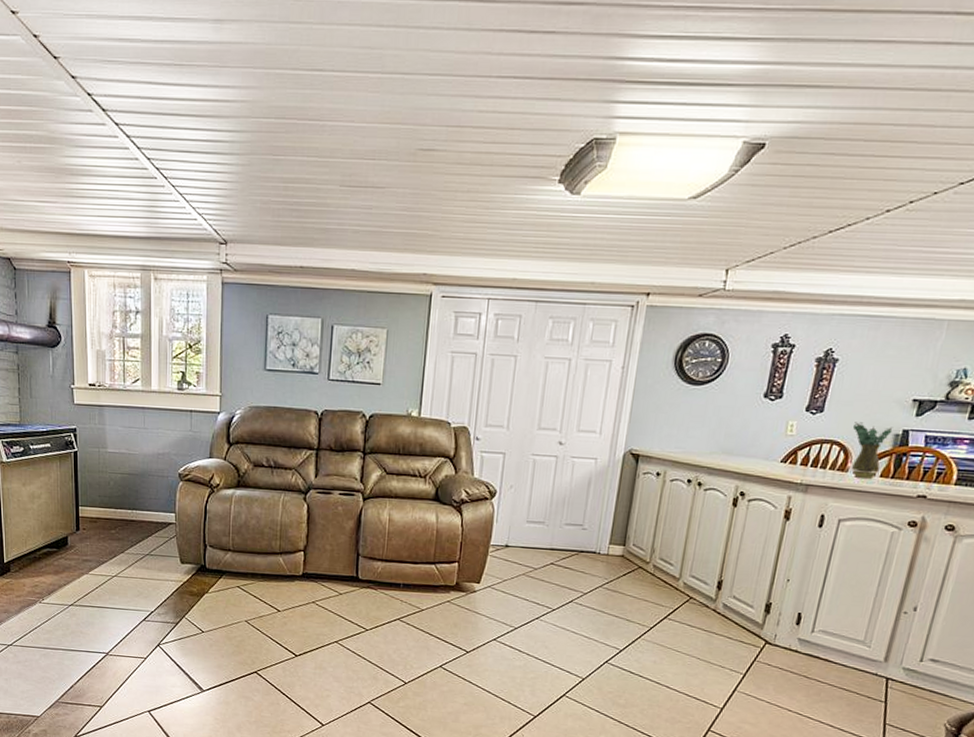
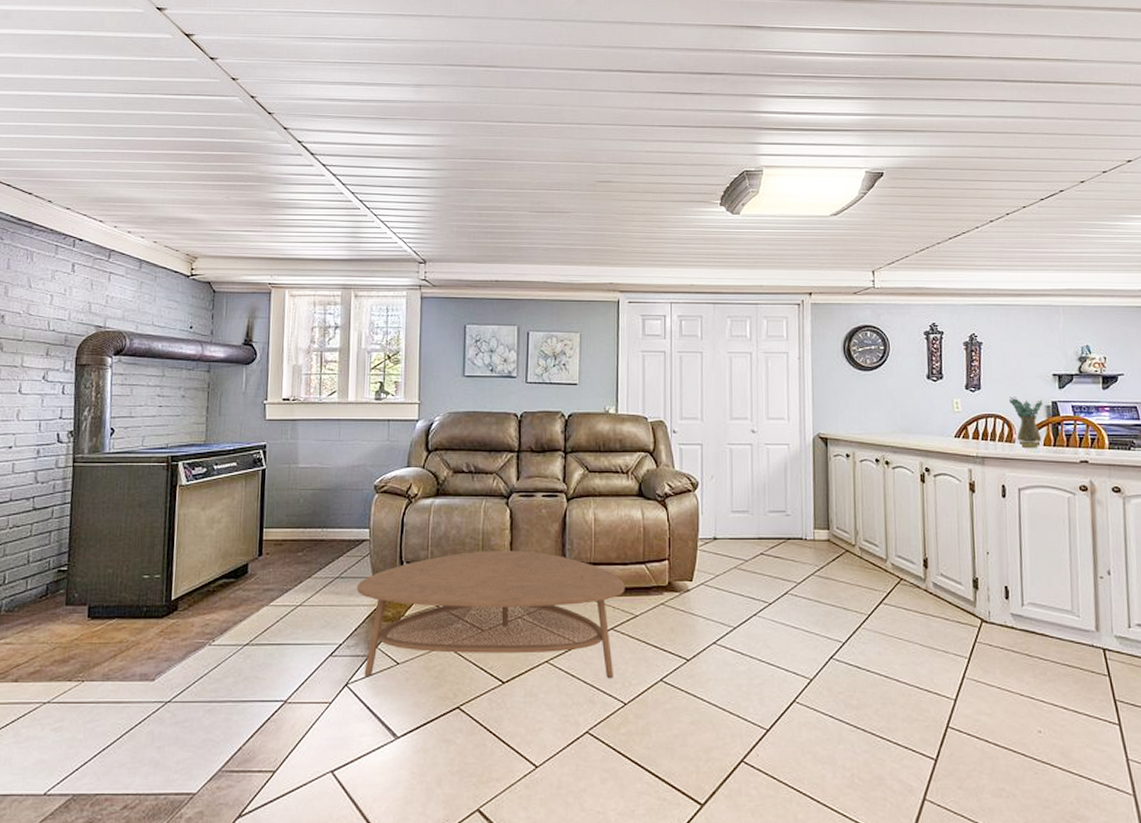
coffee table: none [165,541,414,661] -> present [356,551,625,679]

